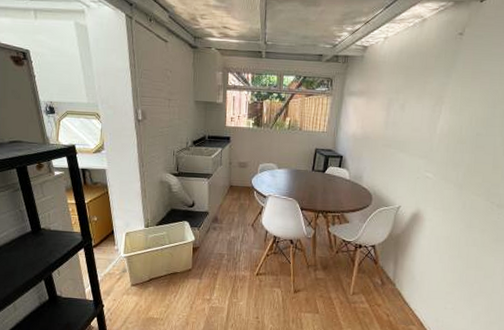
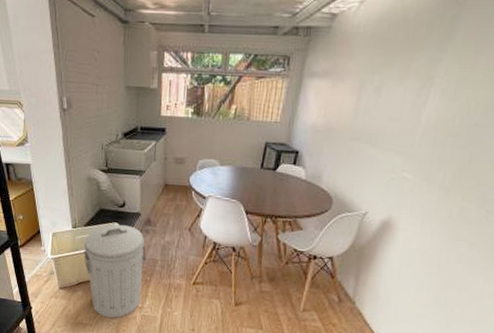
trash can: none [155,222,214,311] -> present [84,224,146,318]

